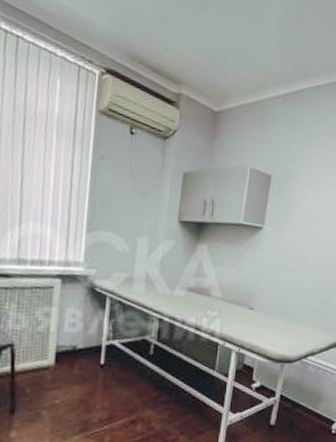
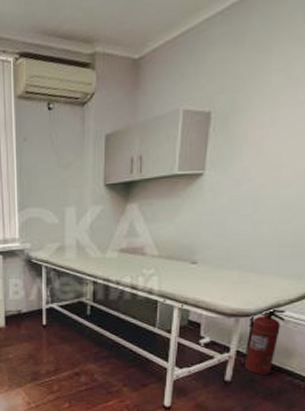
fire extinguisher: none [286,356,318,418] -> present [244,308,286,374]

